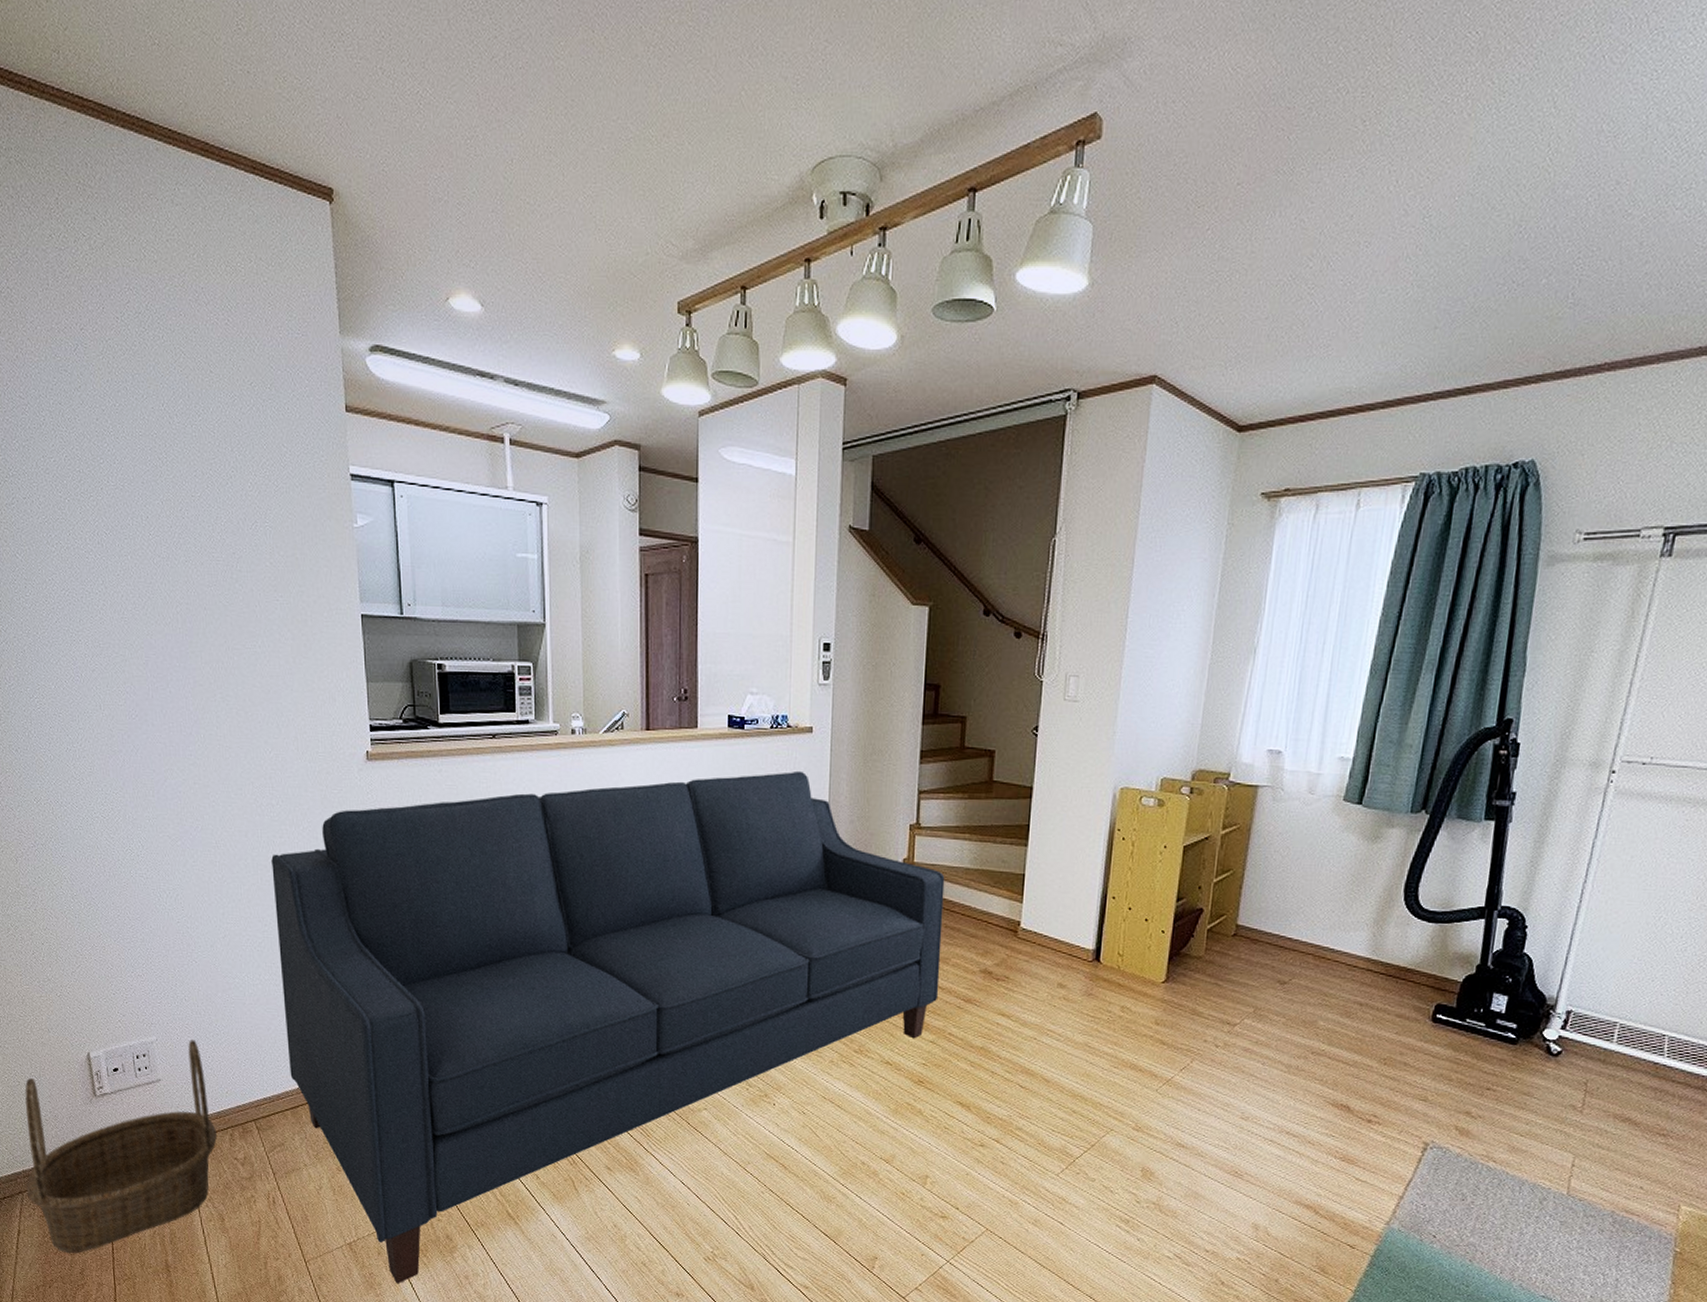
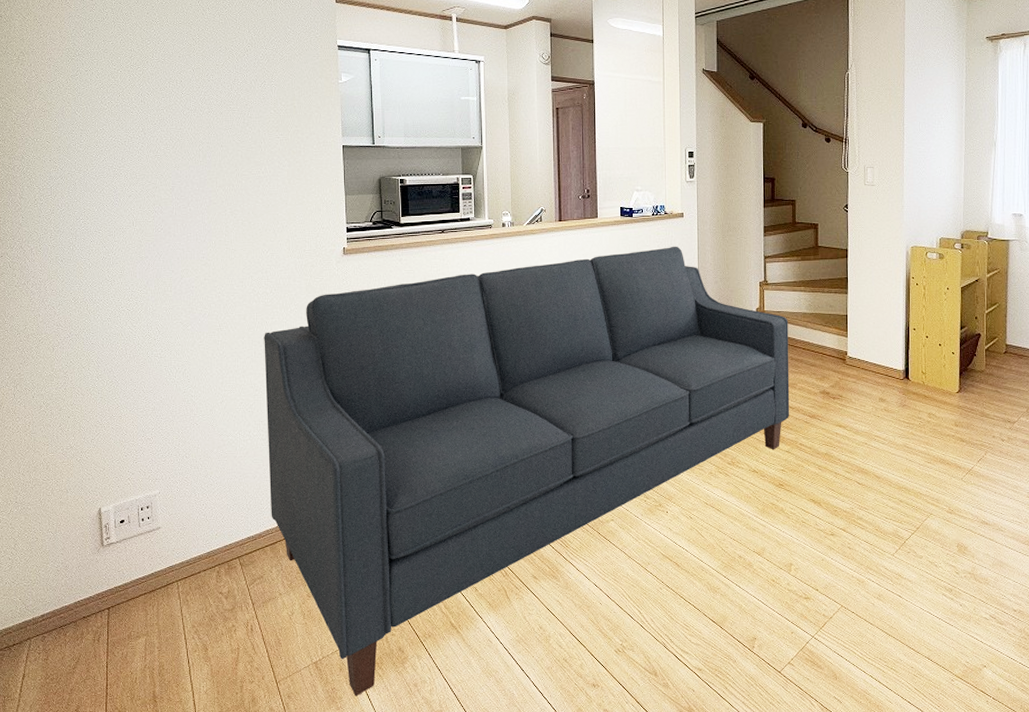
basket: present [25,1040,217,1254] -> none [34,491,205,693]

